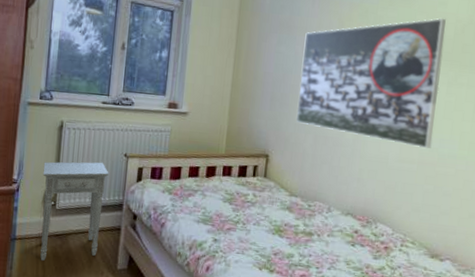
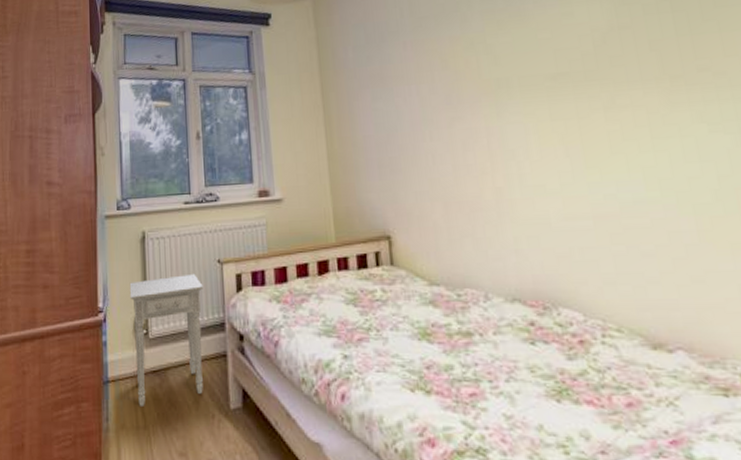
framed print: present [296,18,446,149] -> none [403,30,606,198]

